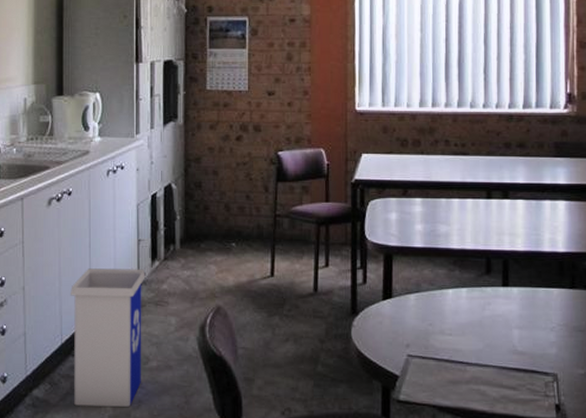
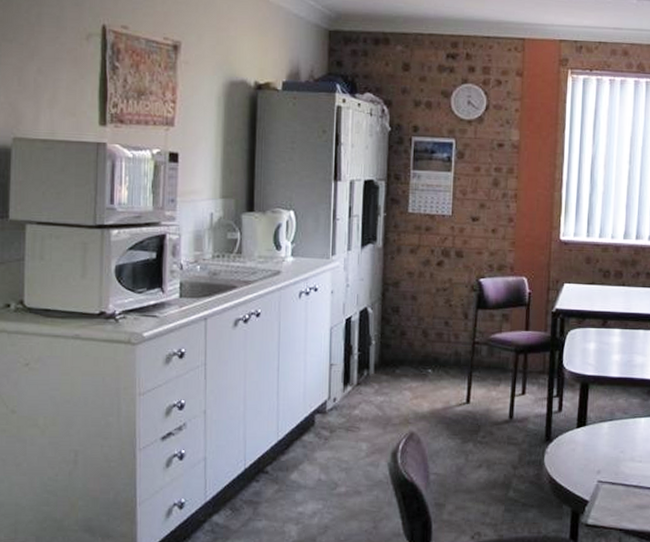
recycling bin: present [71,268,146,407] -> none [256,392,337,532]

